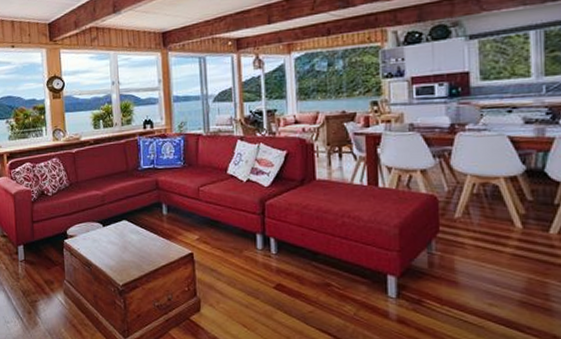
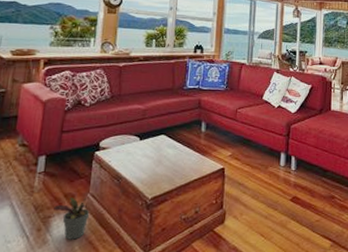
potted plant: none [38,284,69,323] -> present [54,198,90,240]

